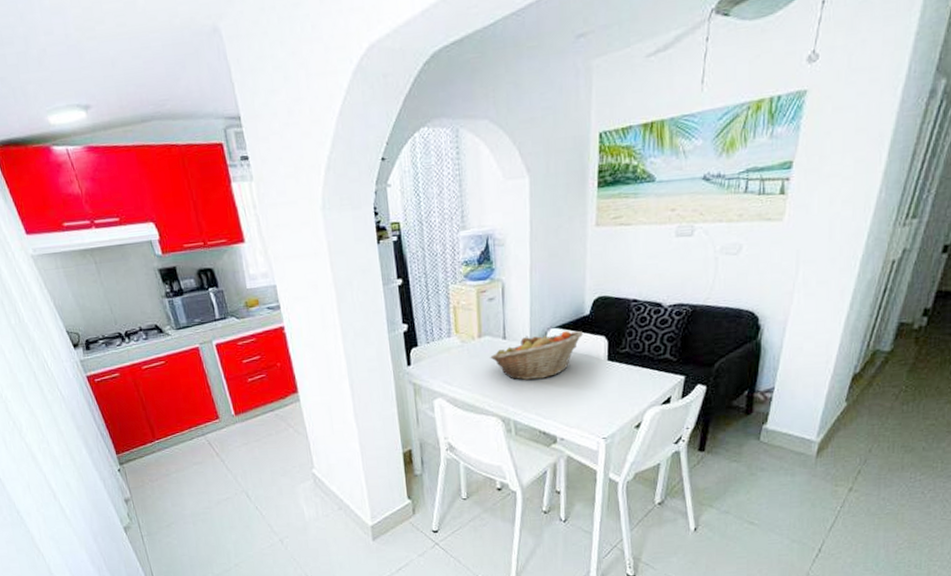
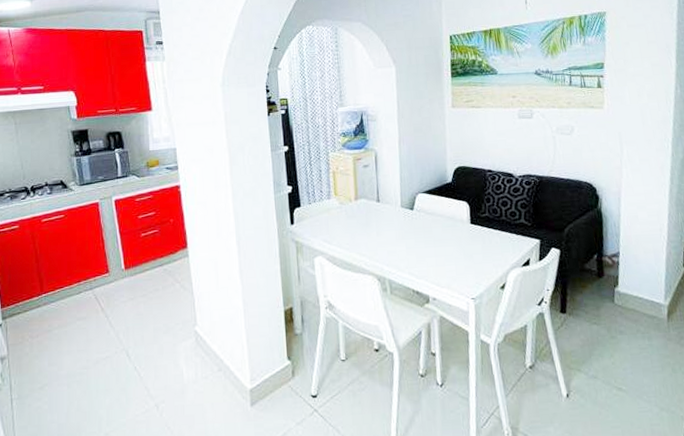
fruit basket: present [490,331,584,380] -> none [366,196,448,241]

